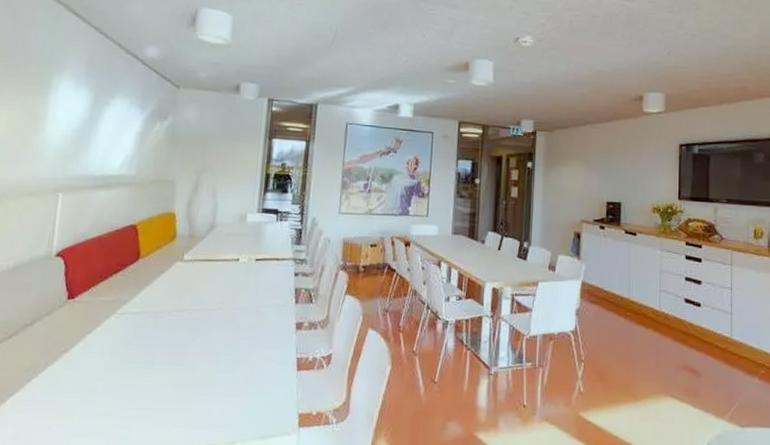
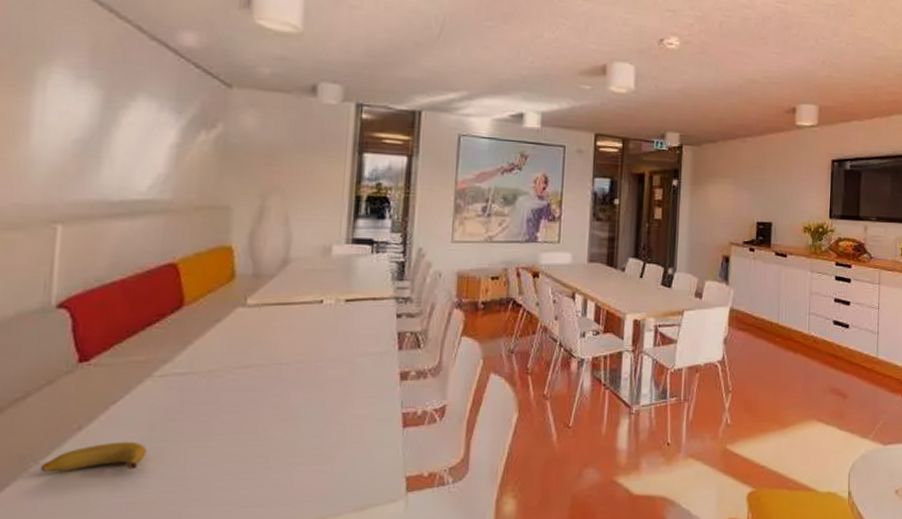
banana: none [38,364,110,387] -> present [40,441,147,473]

